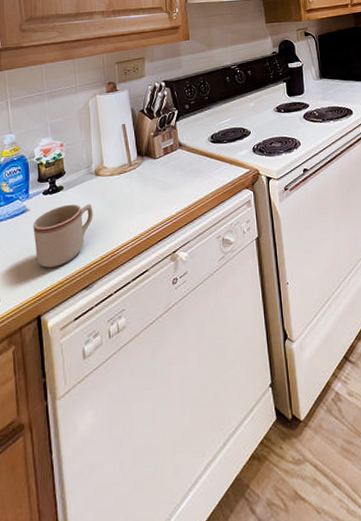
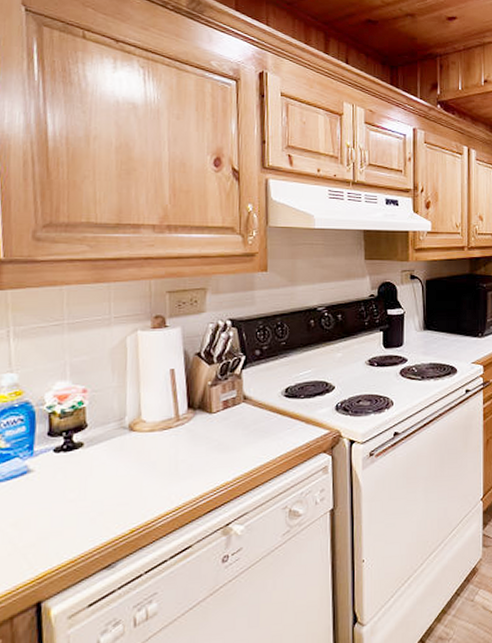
mug: present [33,203,93,268] -> none [37,465,123,543]

